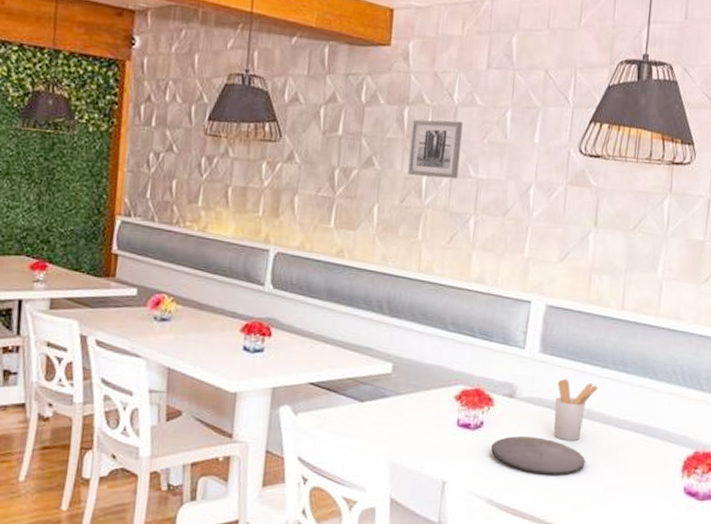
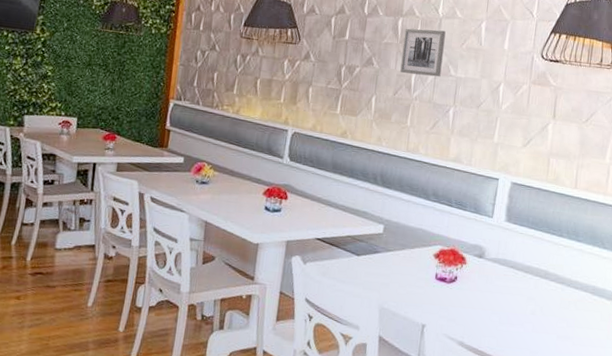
plate: present [491,436,586,476] -> none [463,290,542,325]
utensil holder: present [554,379,598,441] -> none [516,244,554,296]

